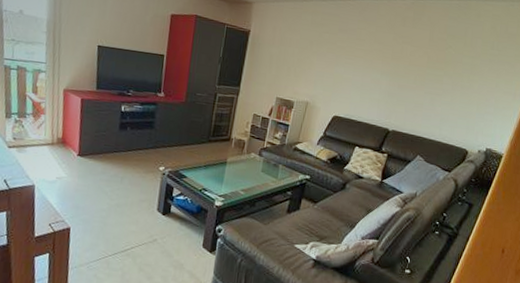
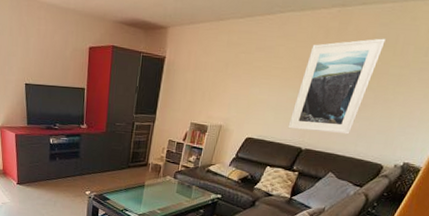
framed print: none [374,30,456,118] -> present [288,38,386,135]

